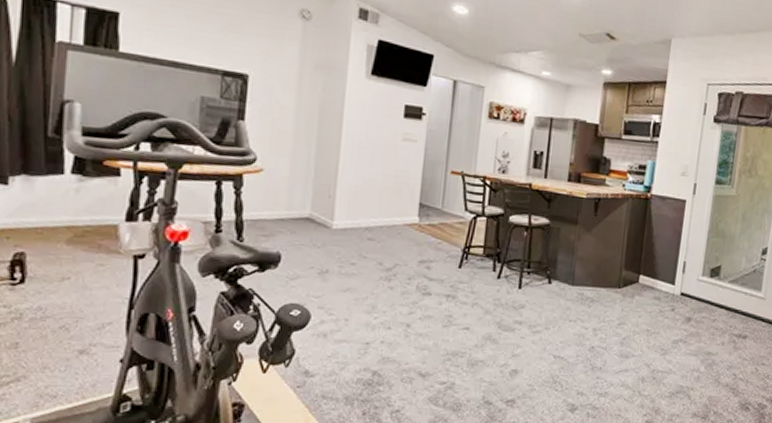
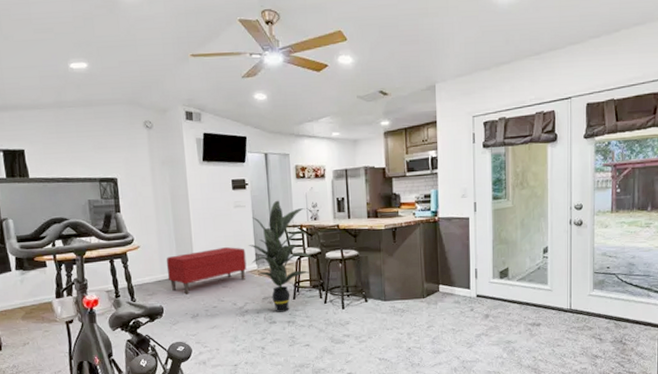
bench: none [295,188,407,243] -> present [166,247,247,294]
indoor plant: none [412,140,494,283] -> present [249,200,314,312]

